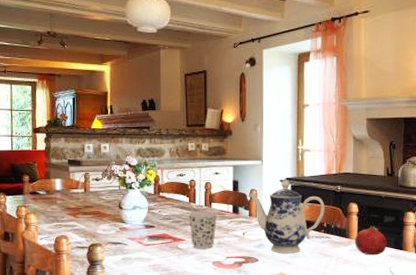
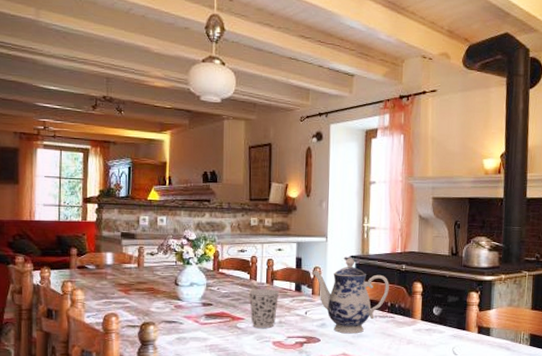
fruit: present [355,225,387,256] -> none [418,305,450,336]

